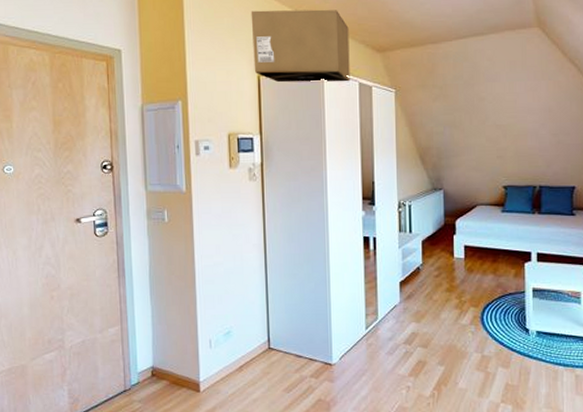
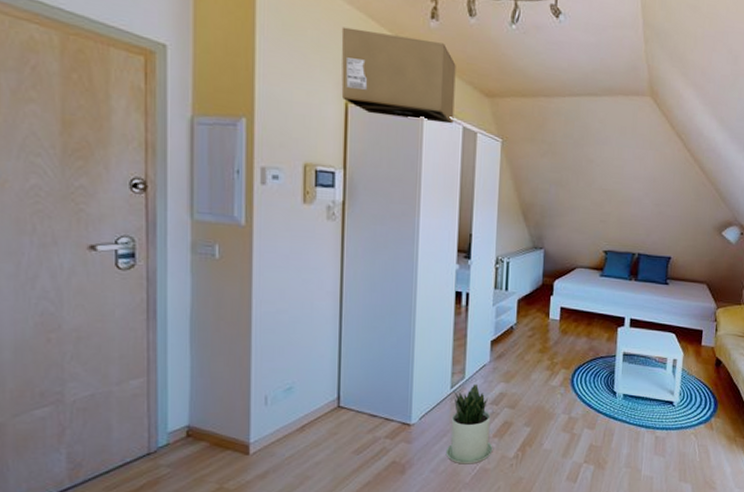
planter: none [365,324,410,403] -> present [445,383,493,465]

